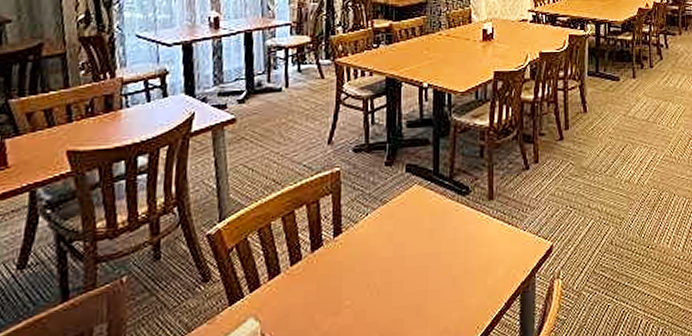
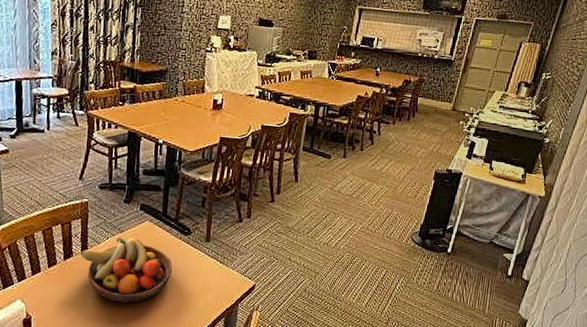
fruit bowl: none [333,209,451,298] -> present [80,237,173,303]

